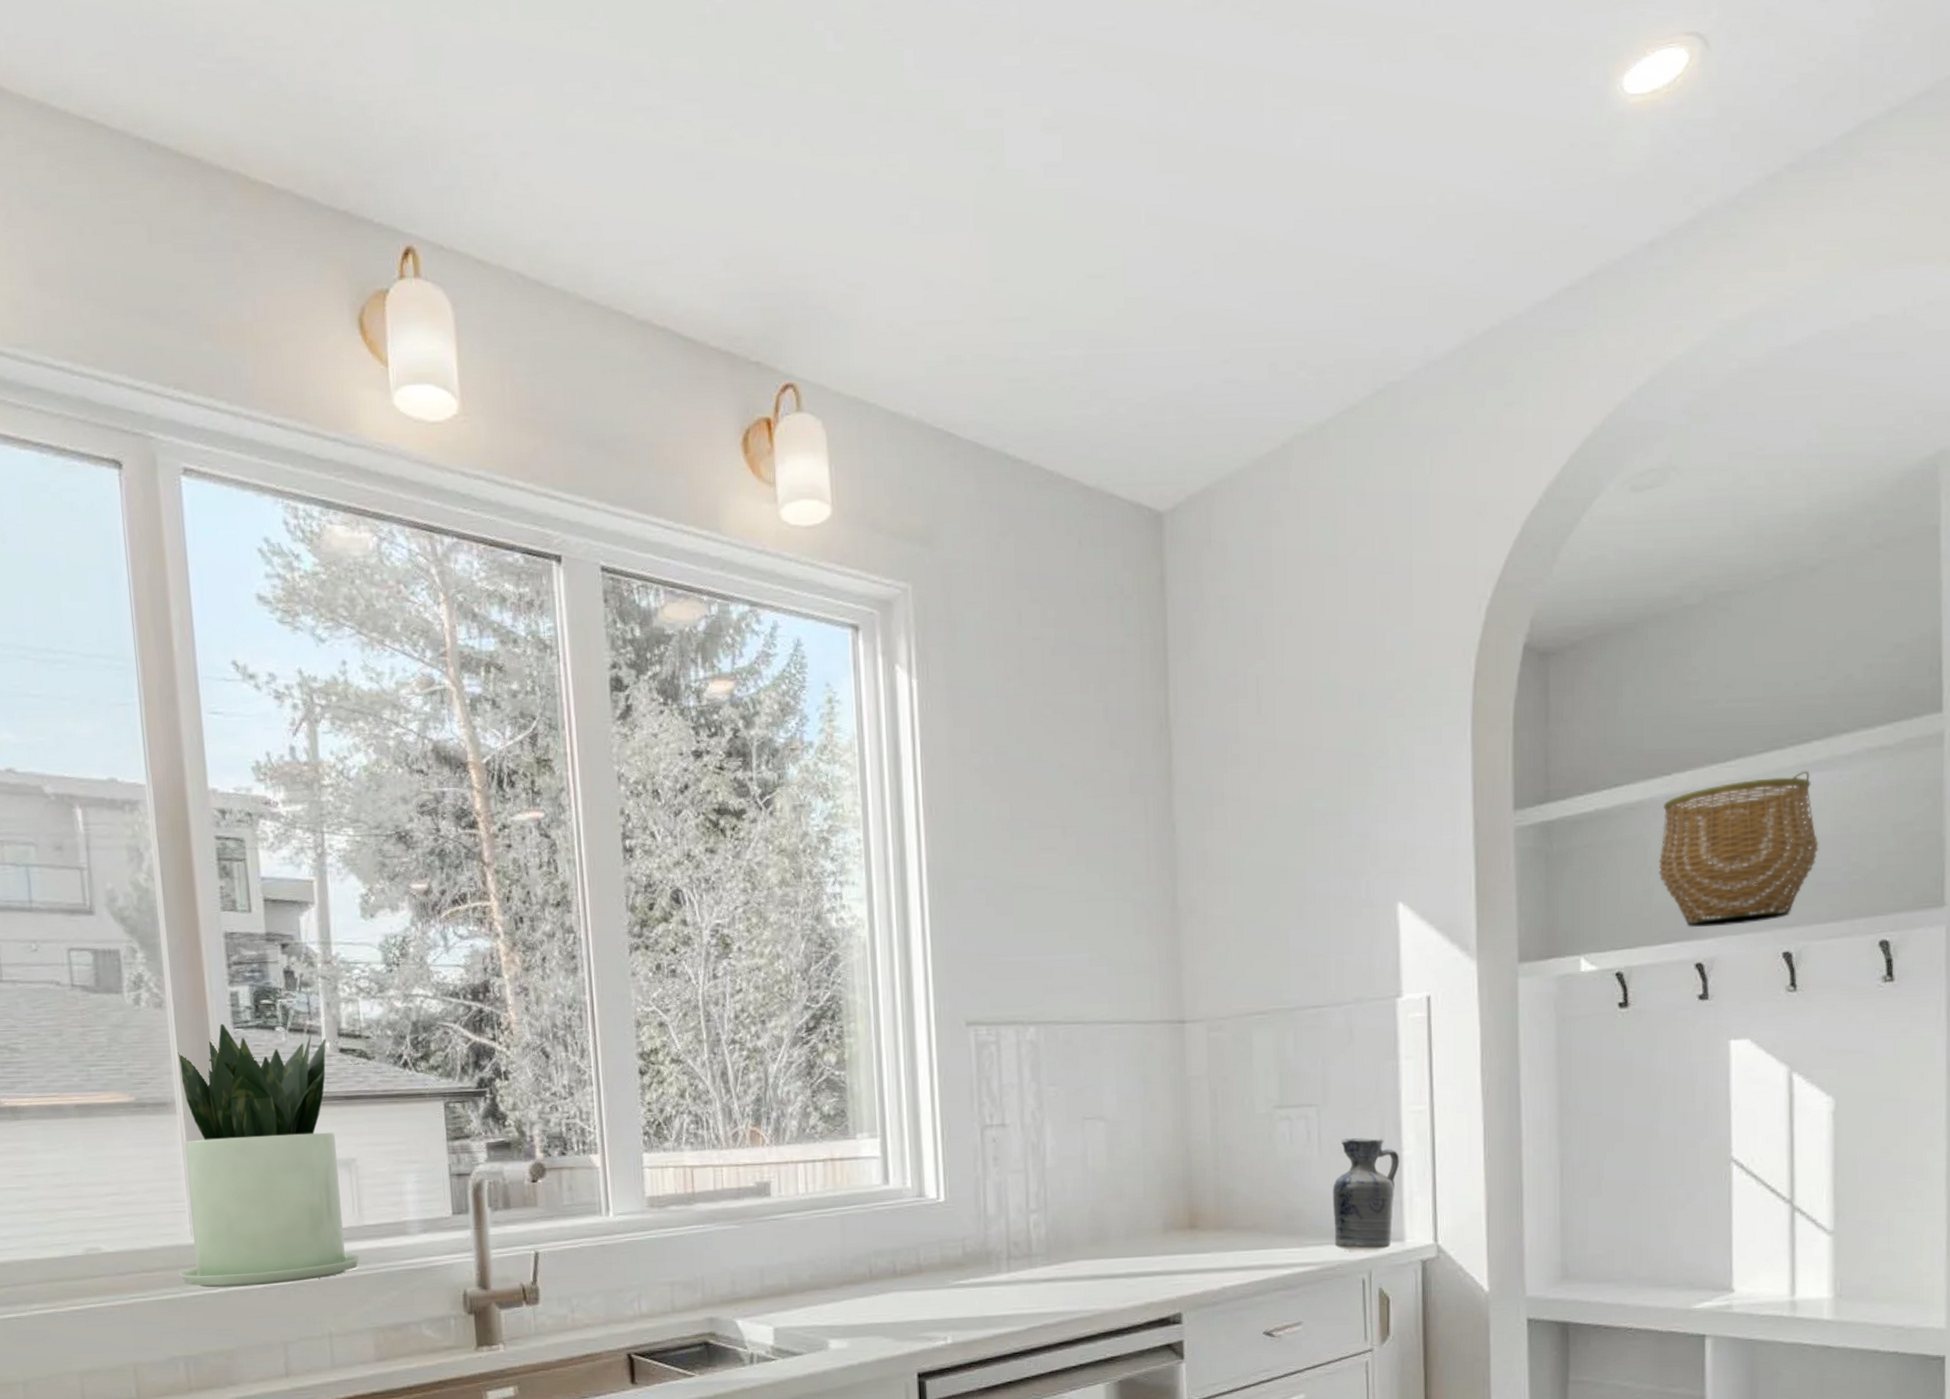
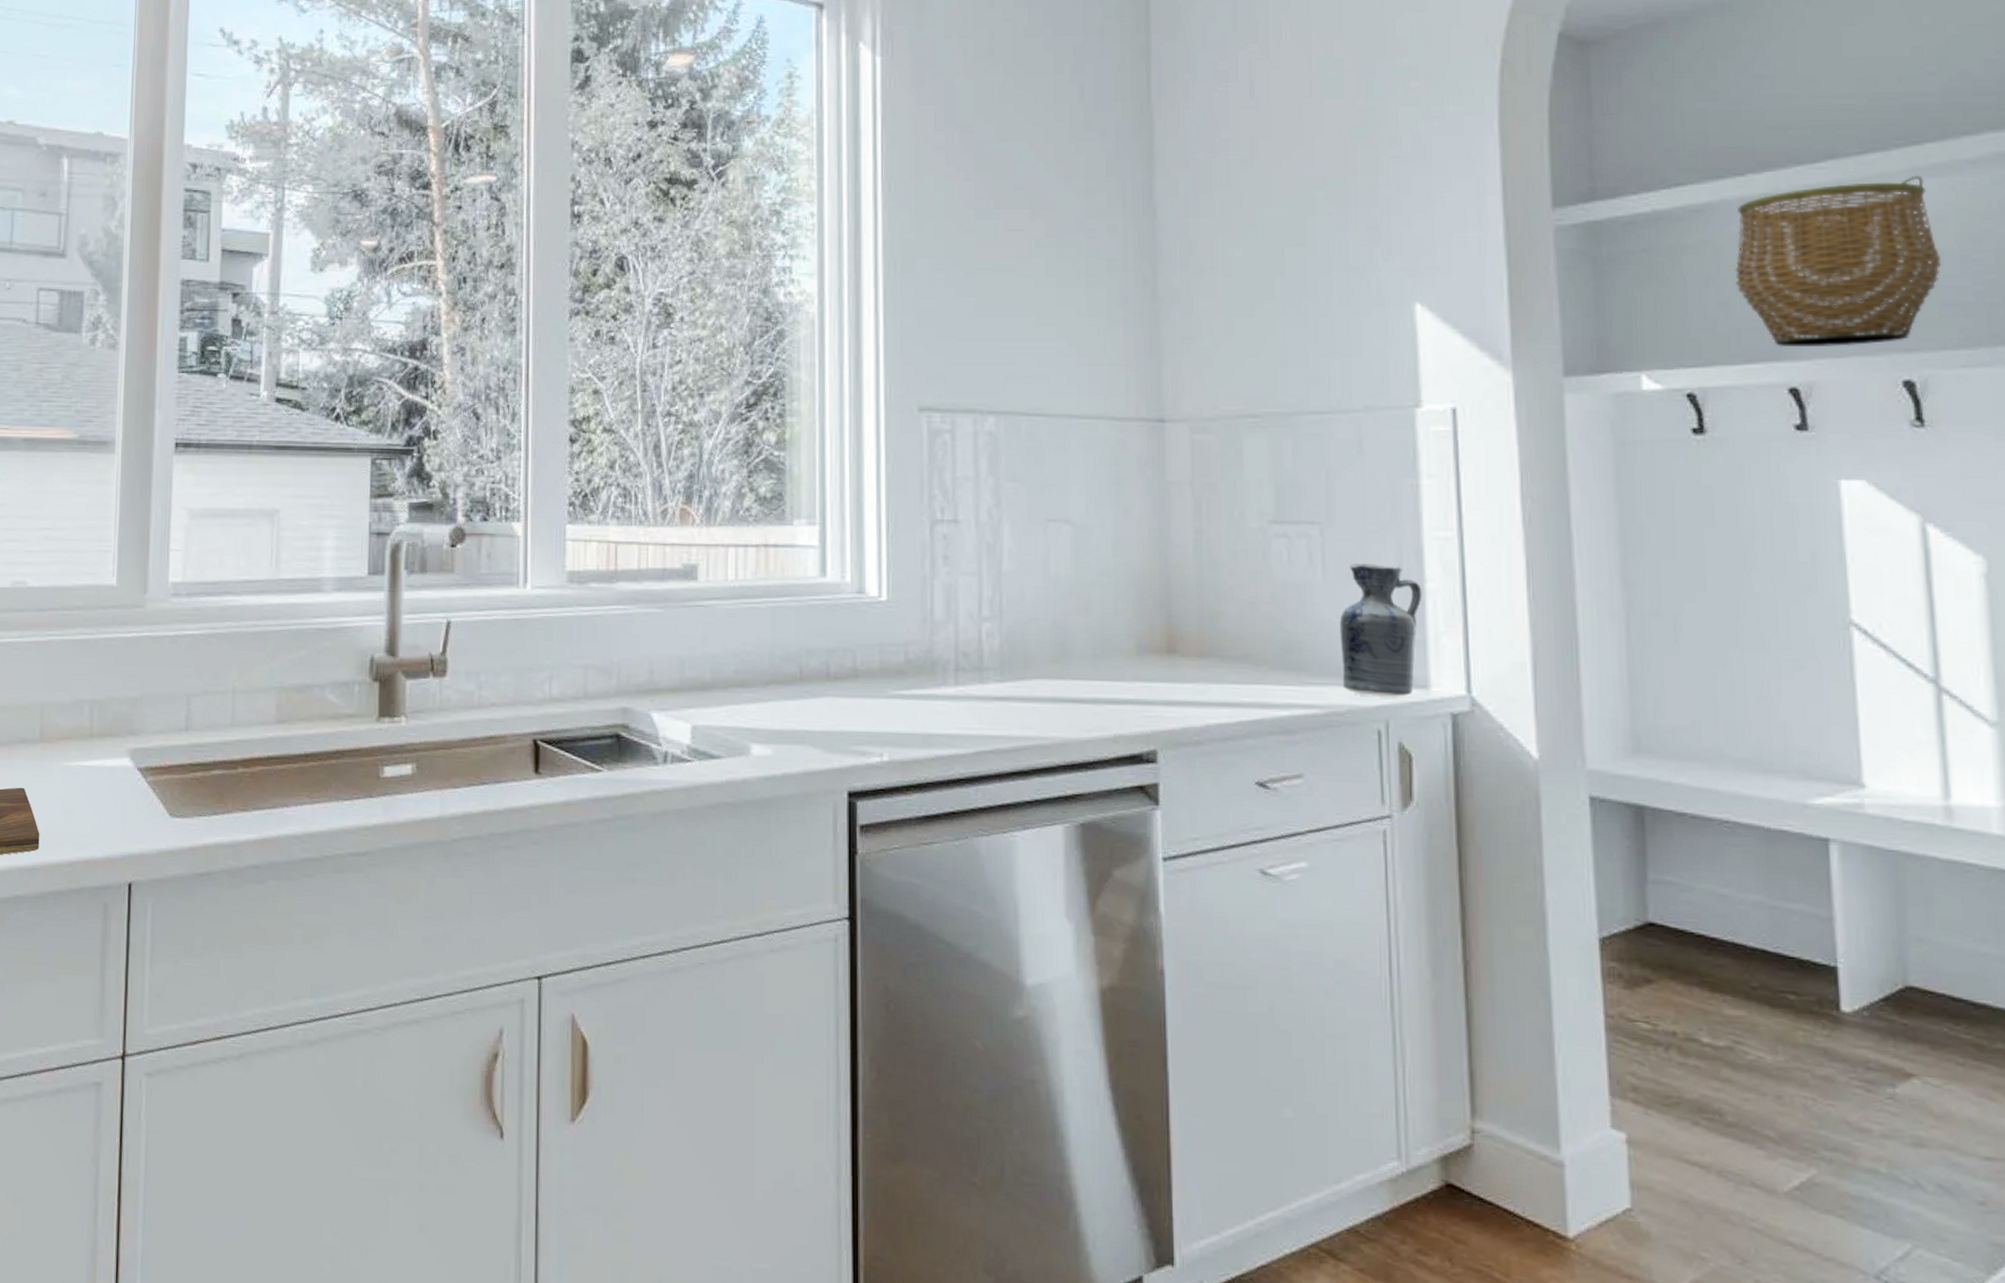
planter: present [178,1023,362,1288] -> none [95,367,274,633]

